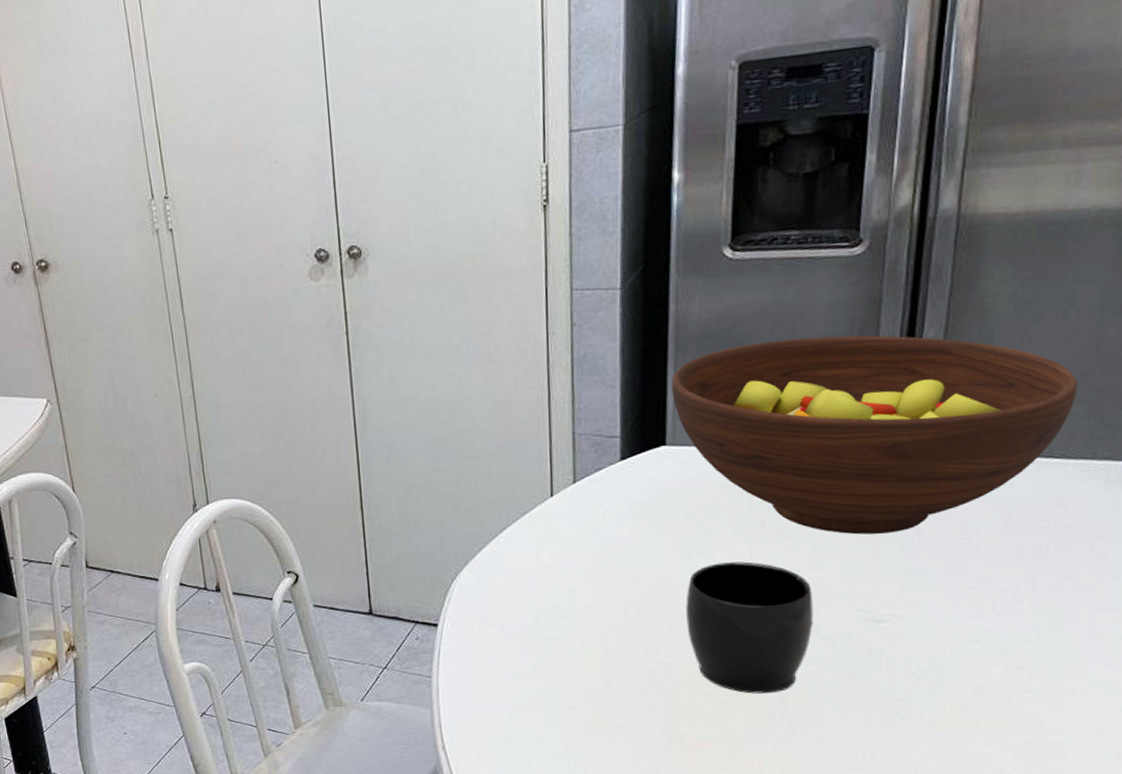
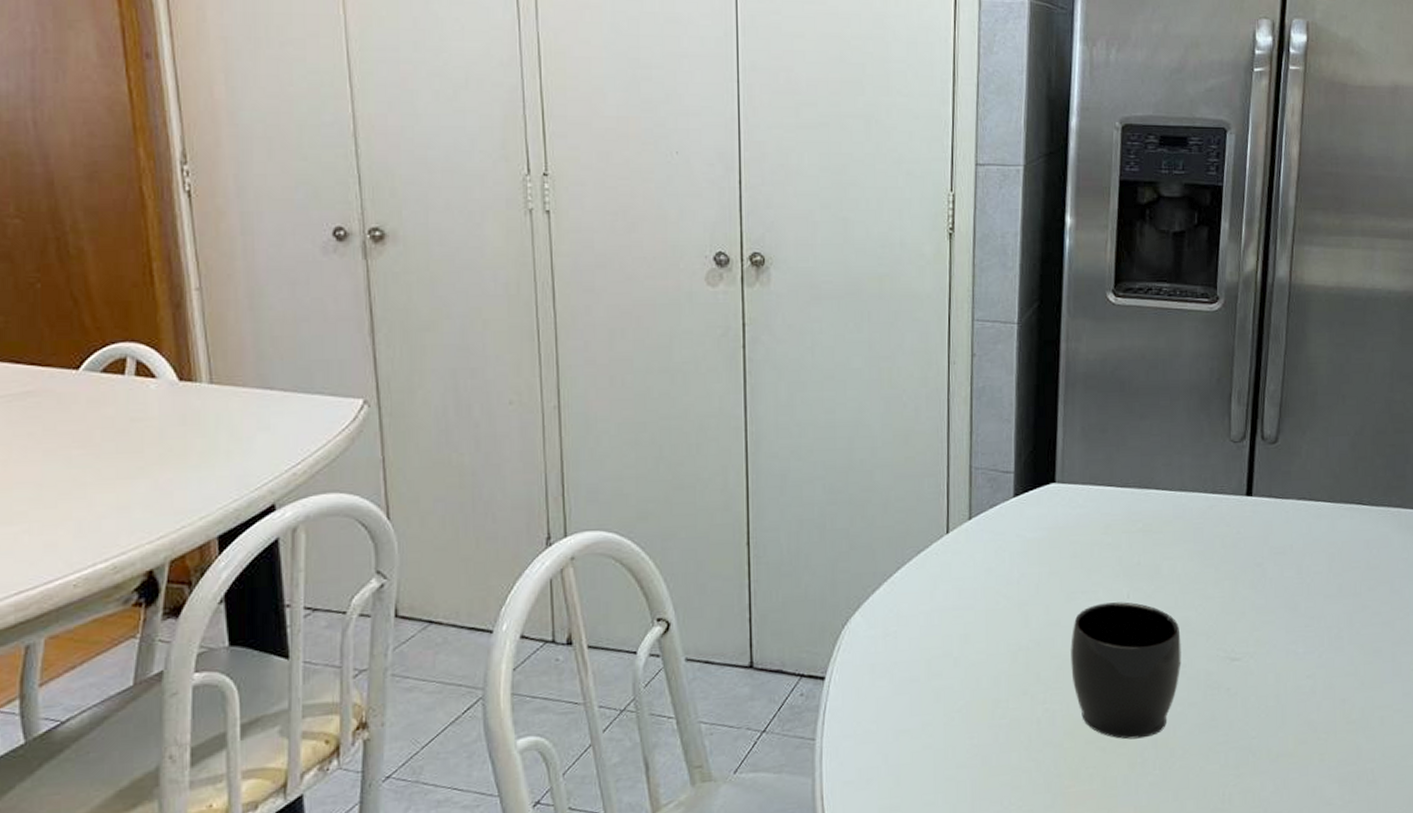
fruit bowl: present [671,335,1078,535] -> none [1061,383,1378,575]

